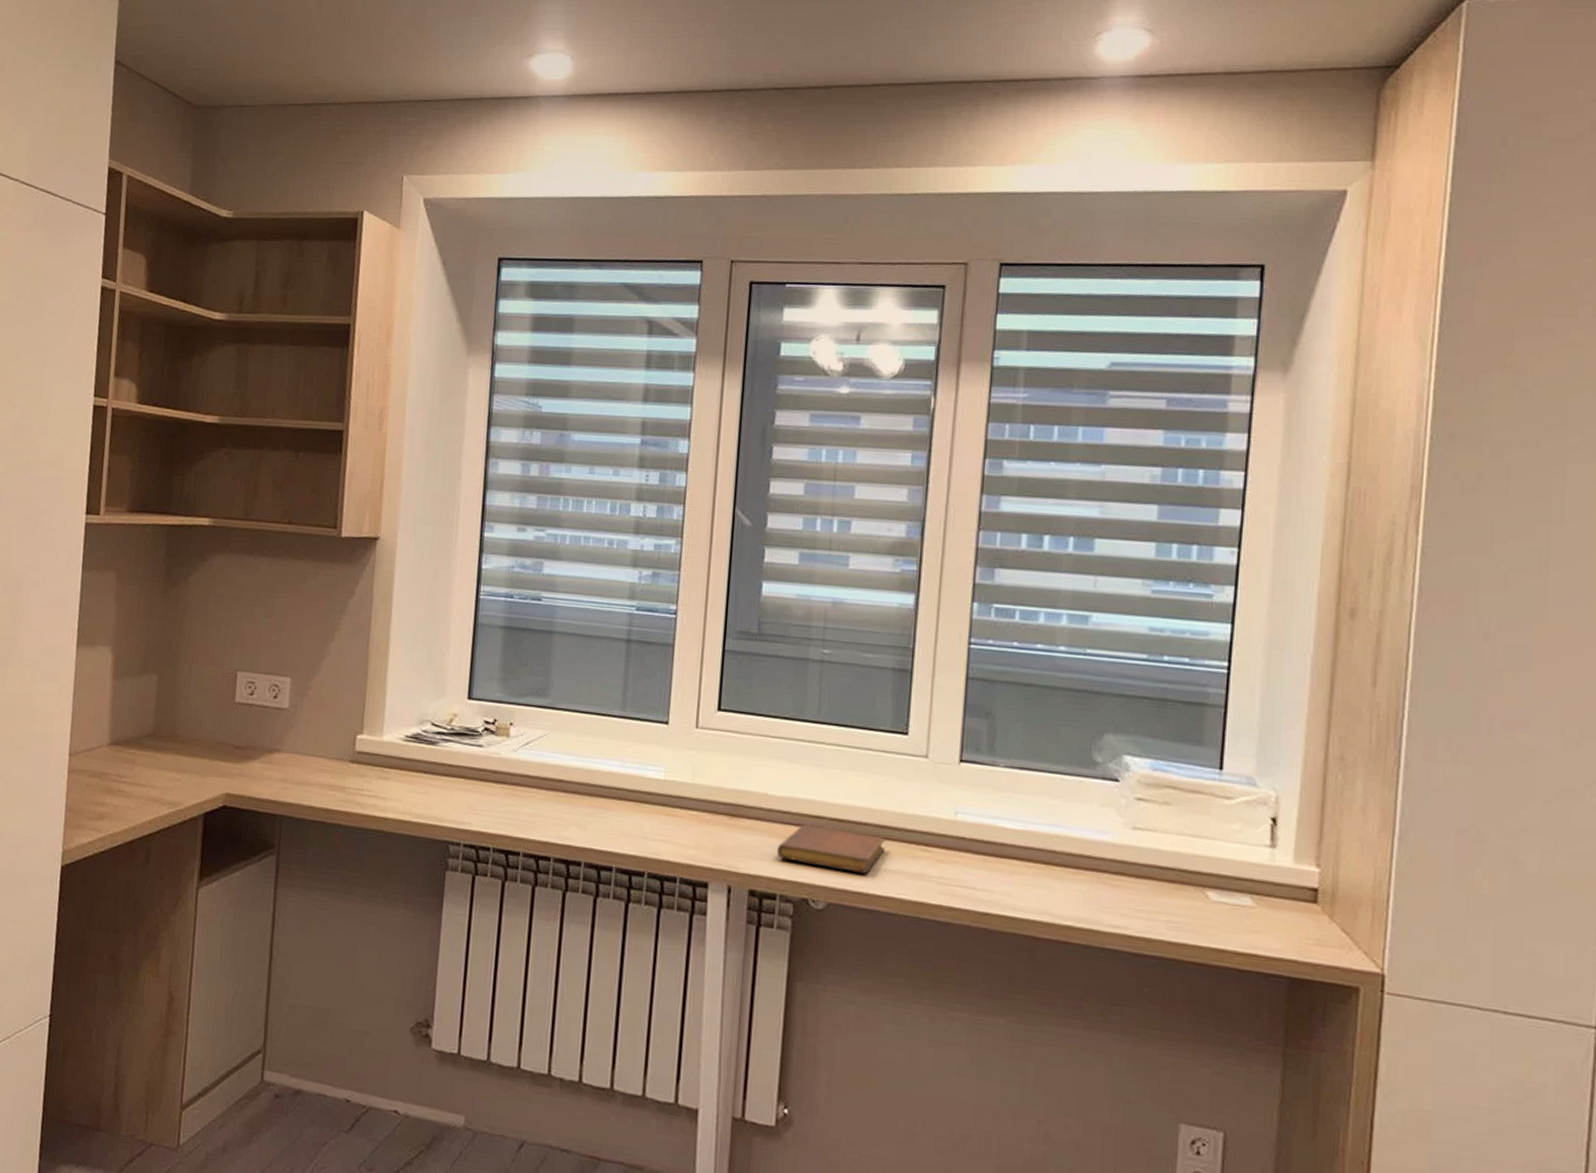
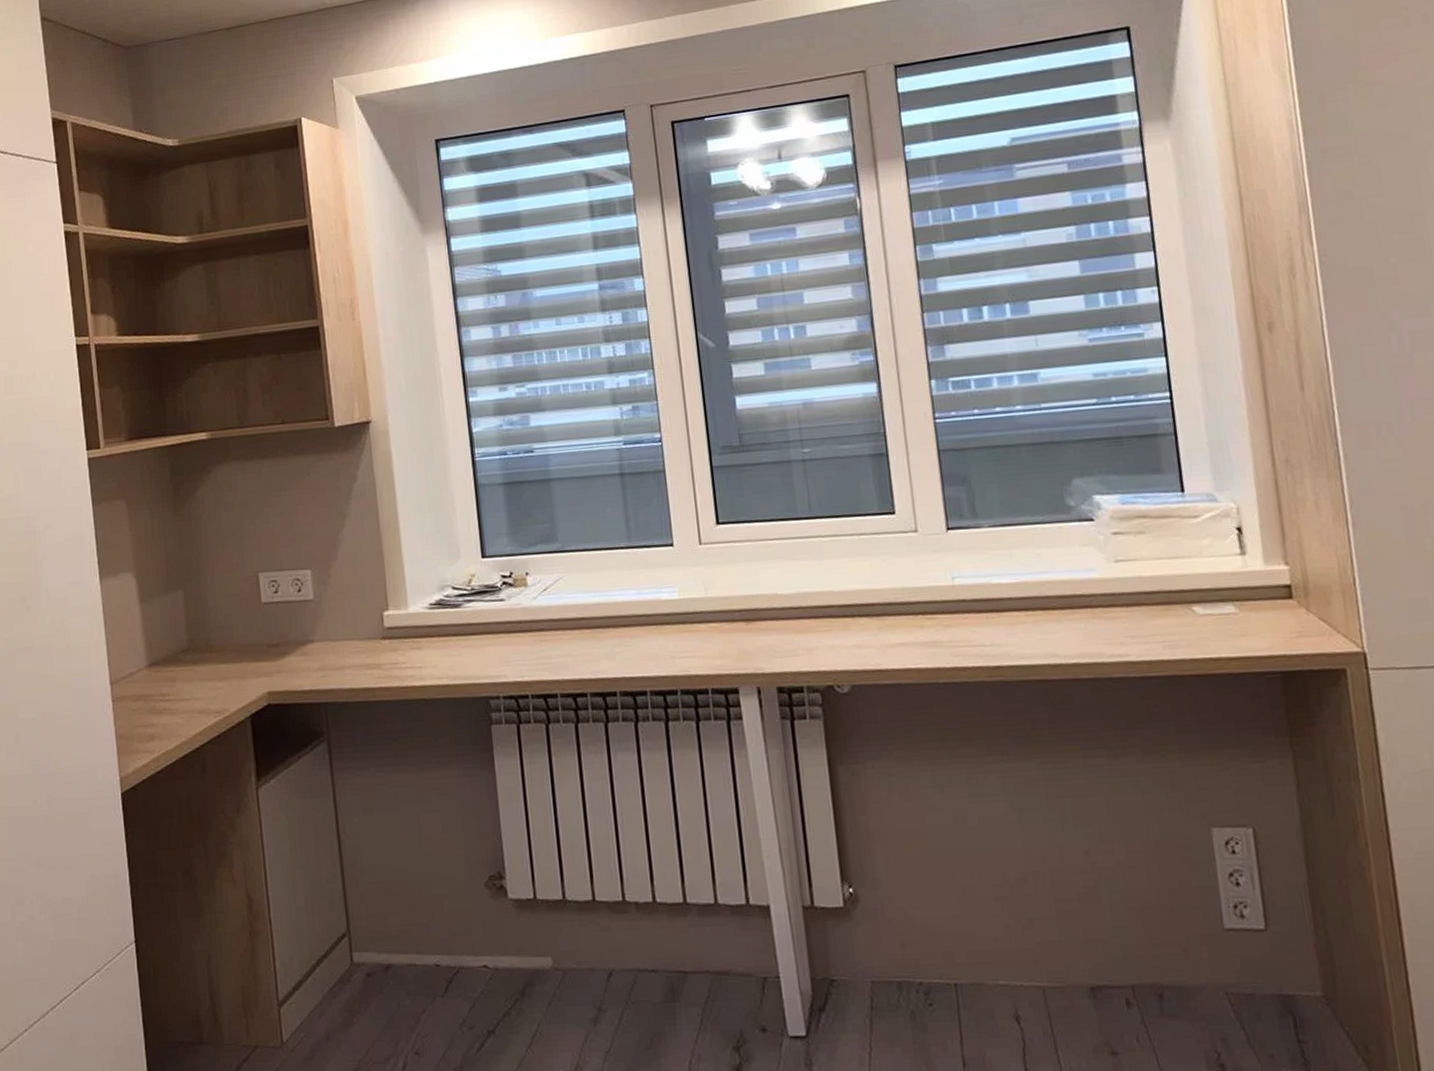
notebook: present [776,824,885,874] -> none [795,613,895,653]

